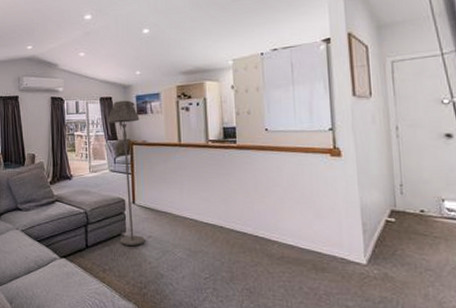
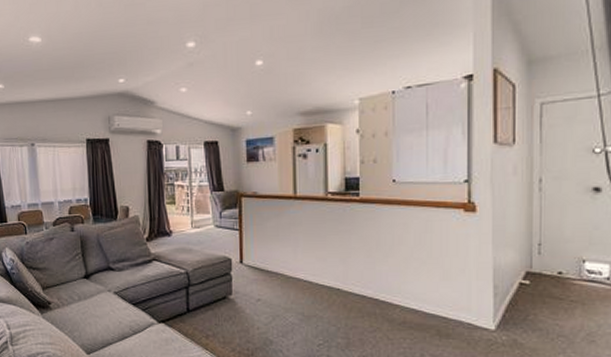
floor lamp: present [107,100,146,245] -> none [213,145,254,309]

